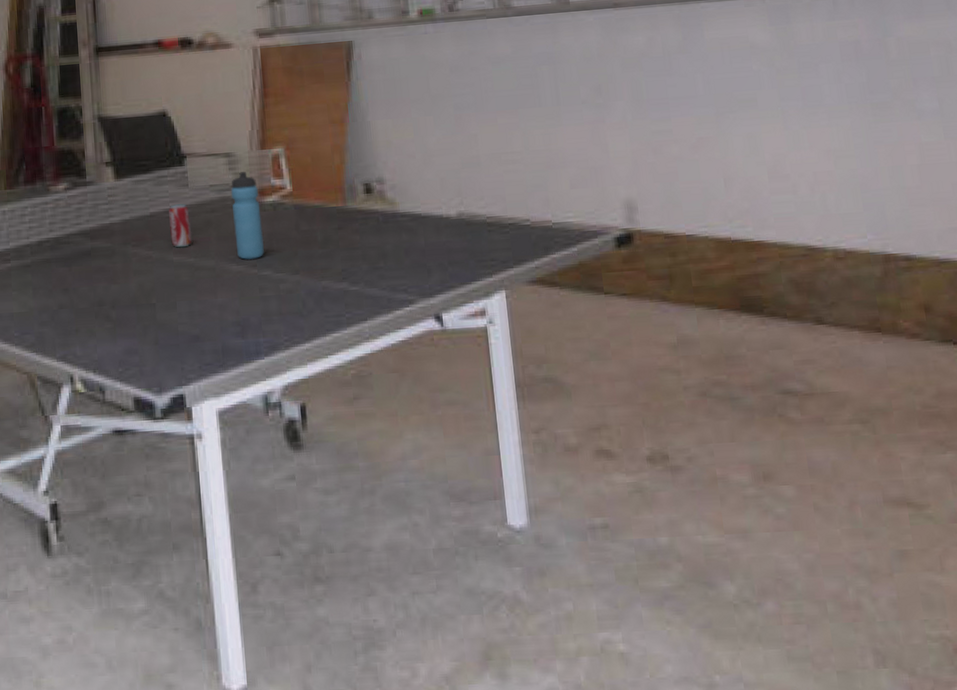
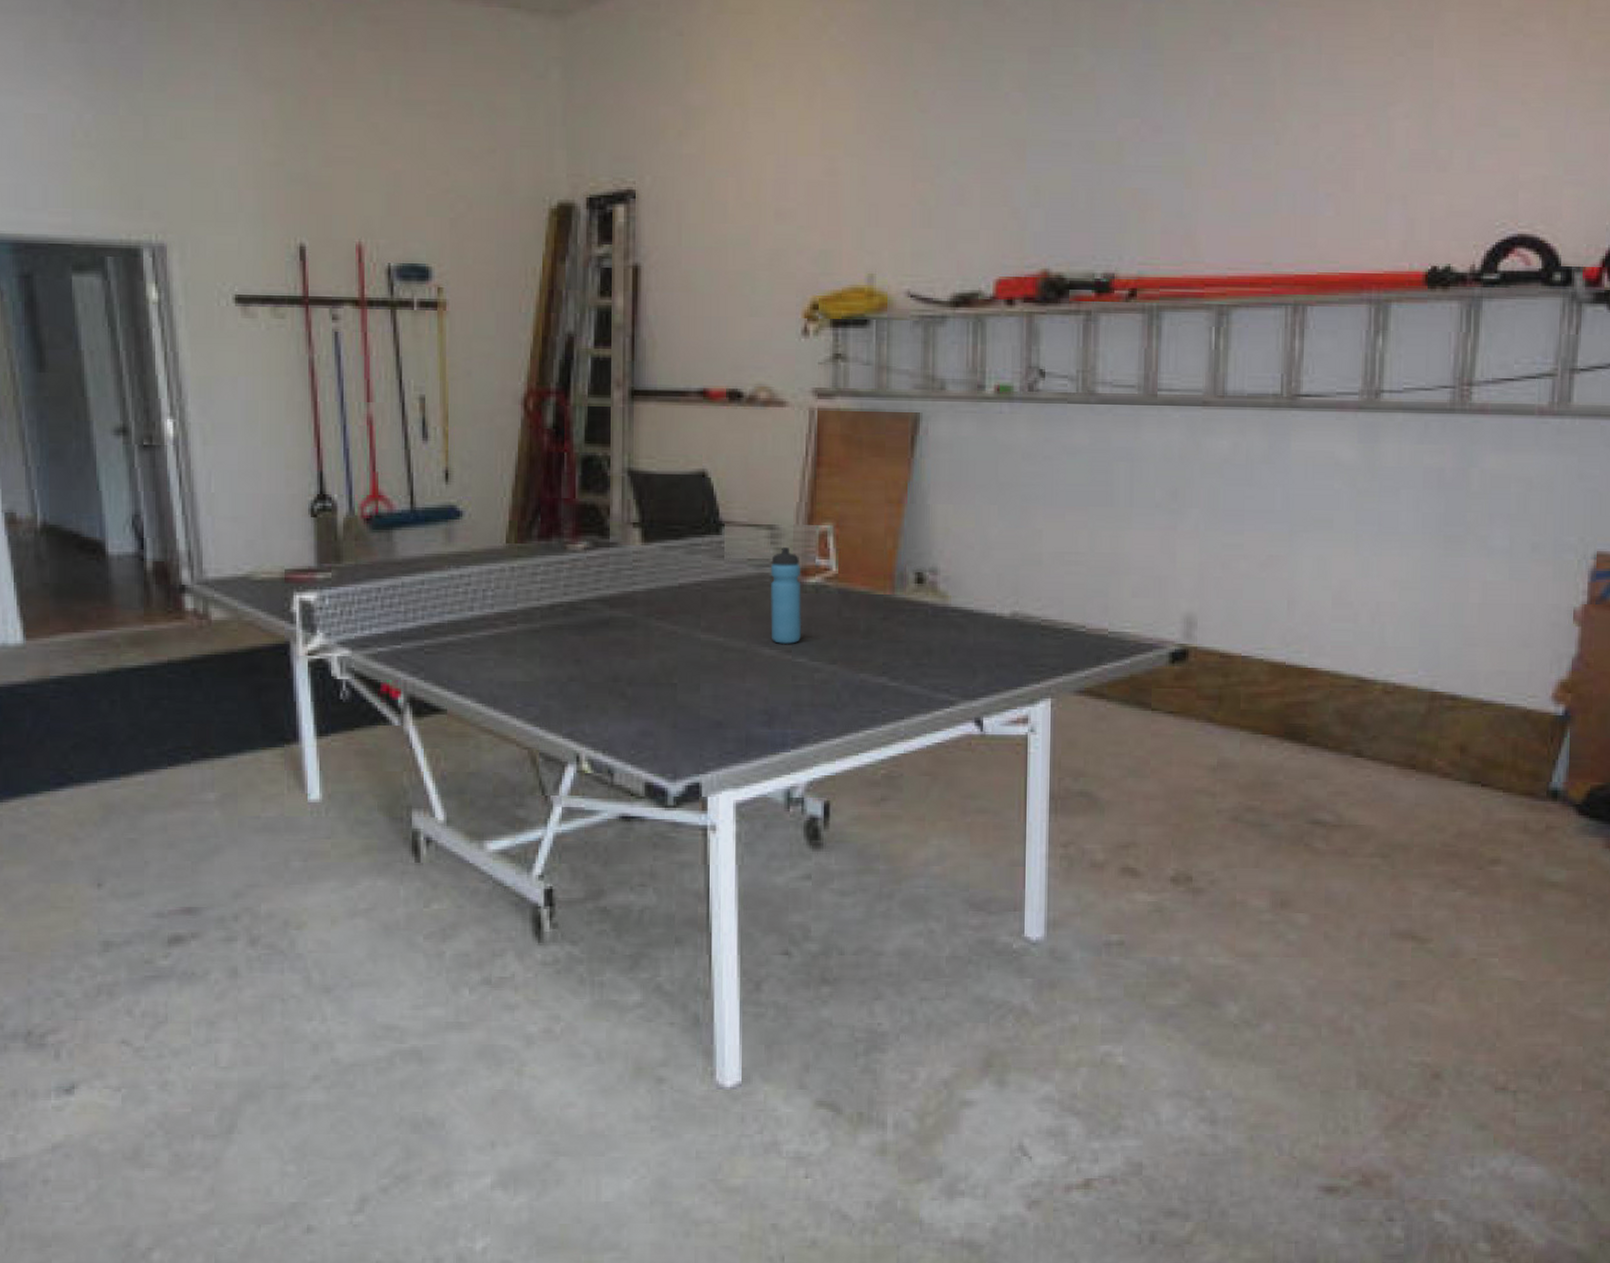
beverage can: present [169,204,192,248] -> none [700,577,724,625]

